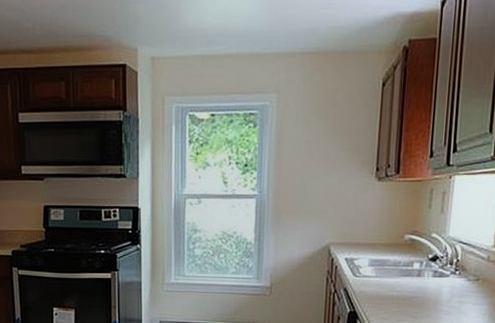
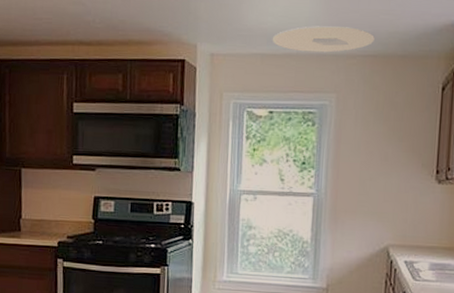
ceiling light: none [212,24,315,52] -> present [272,26,375,53]

